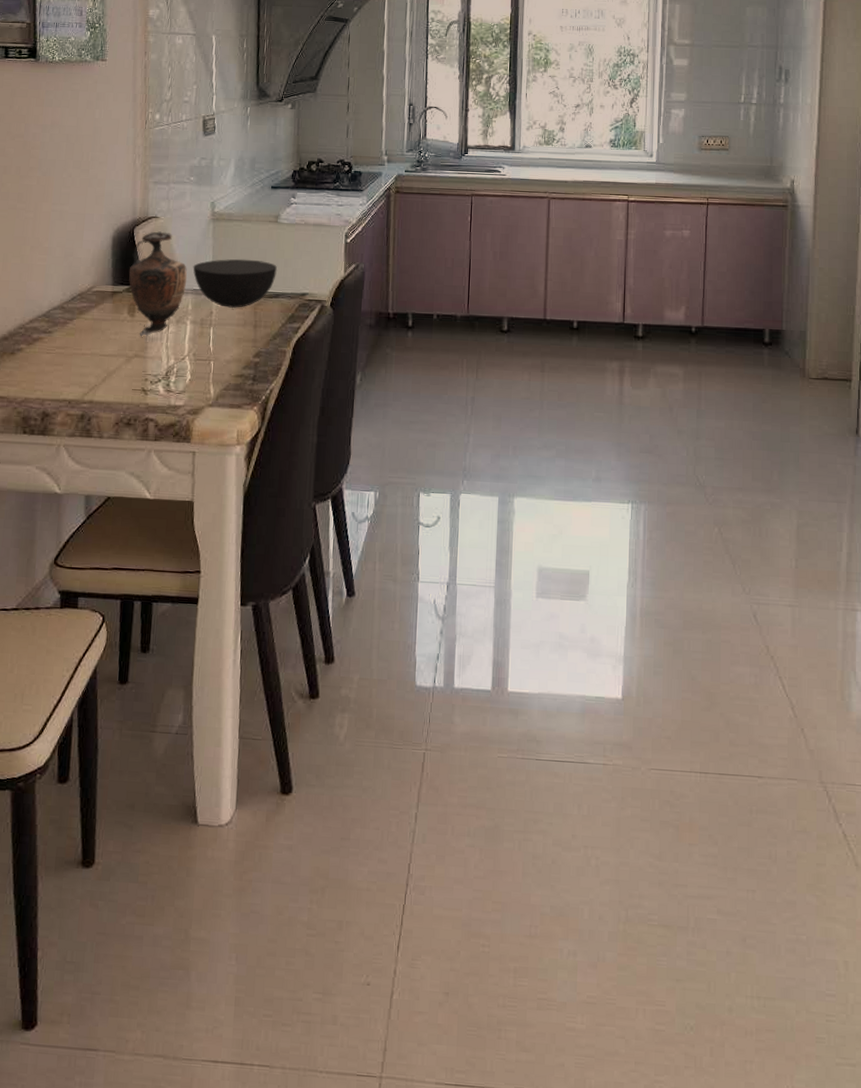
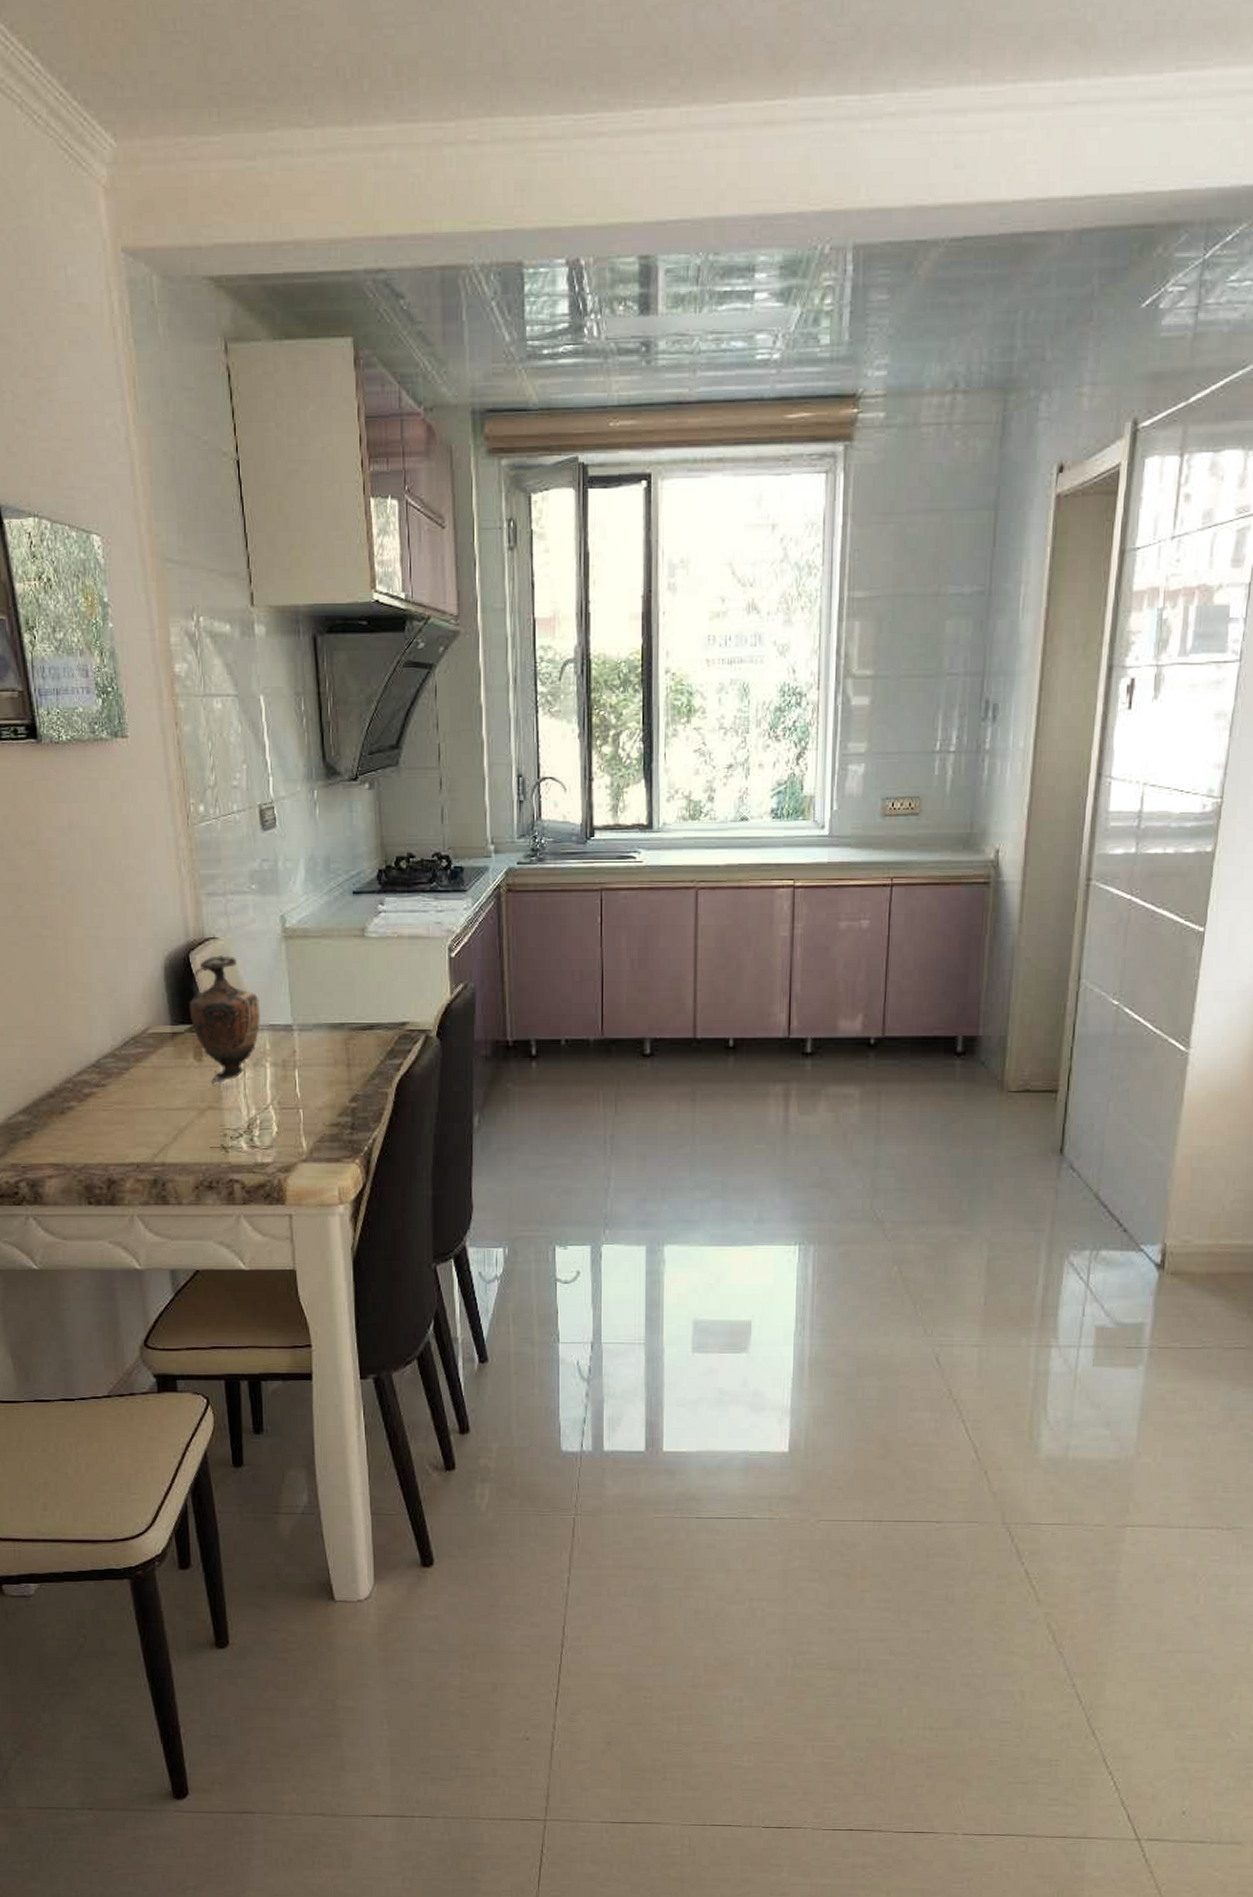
bowl: present [193,259,278,308] -> none [266,984,370,1044]

